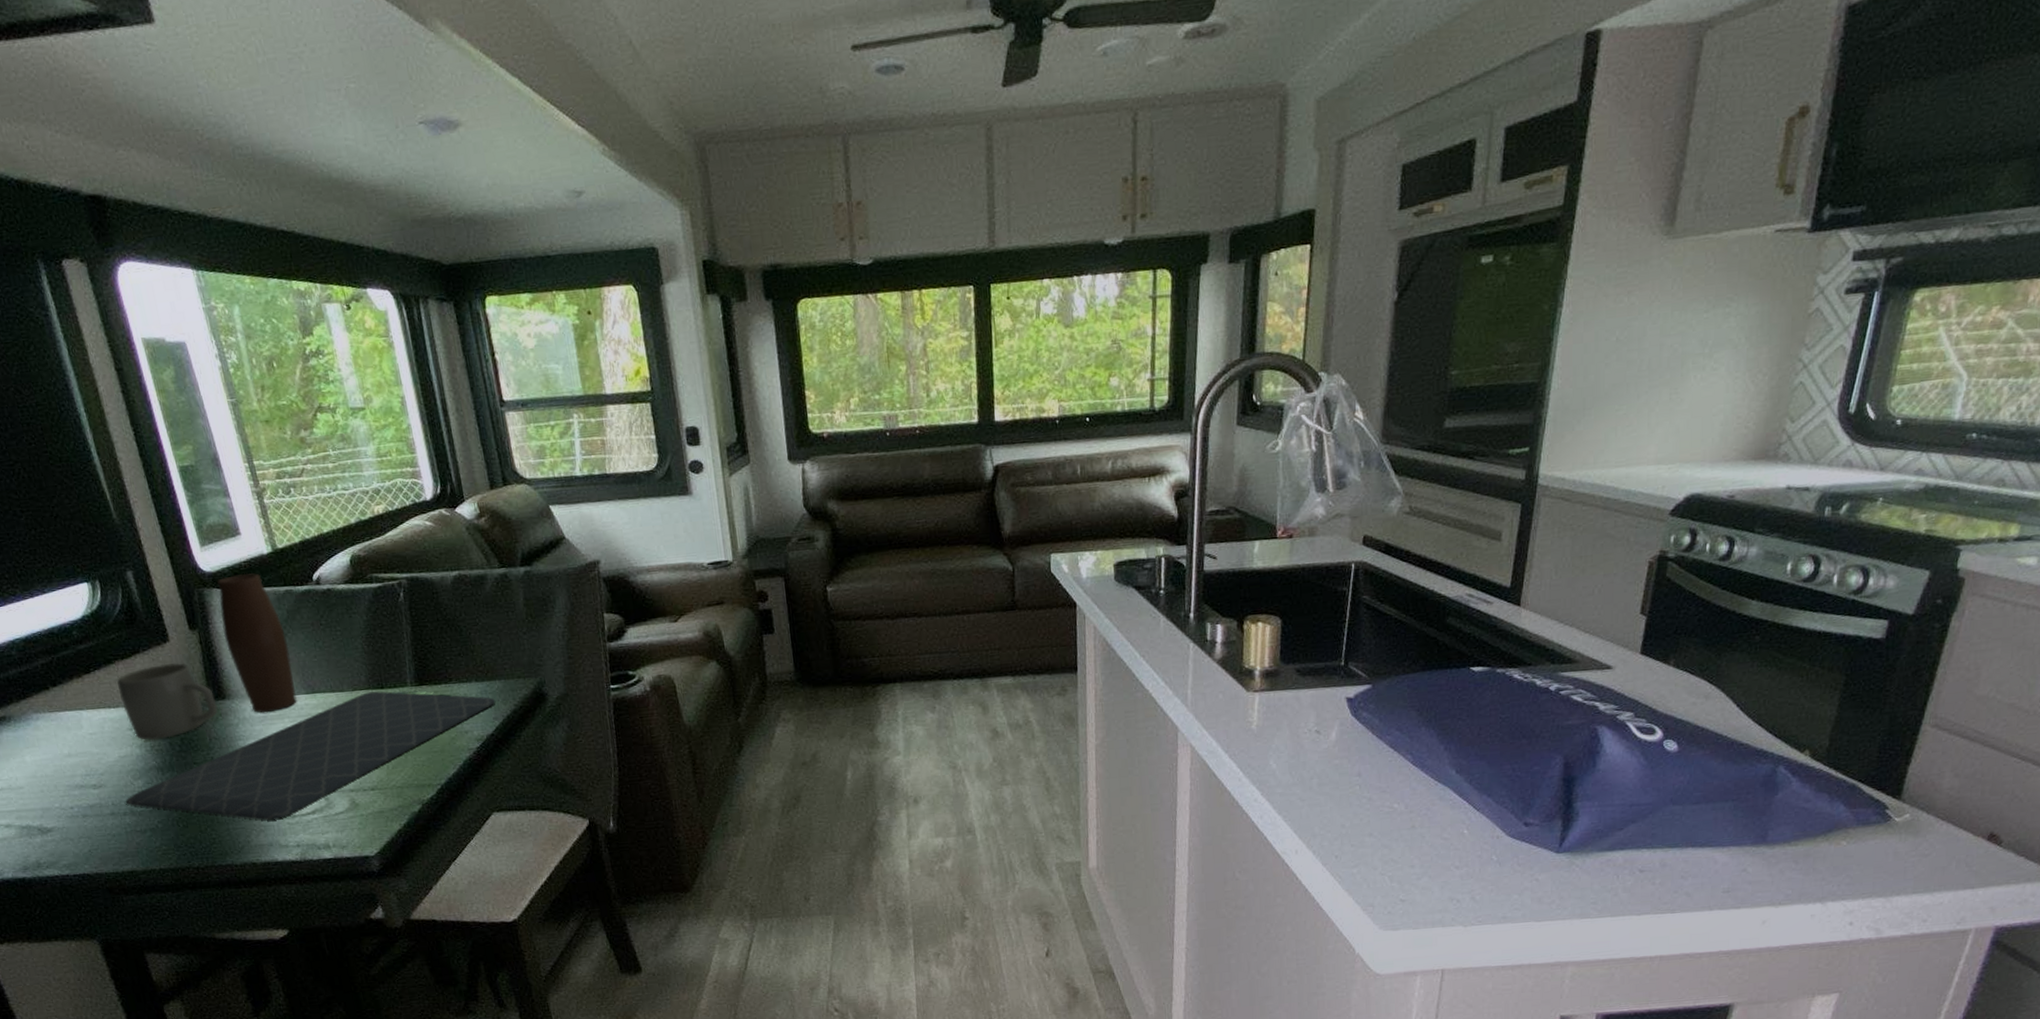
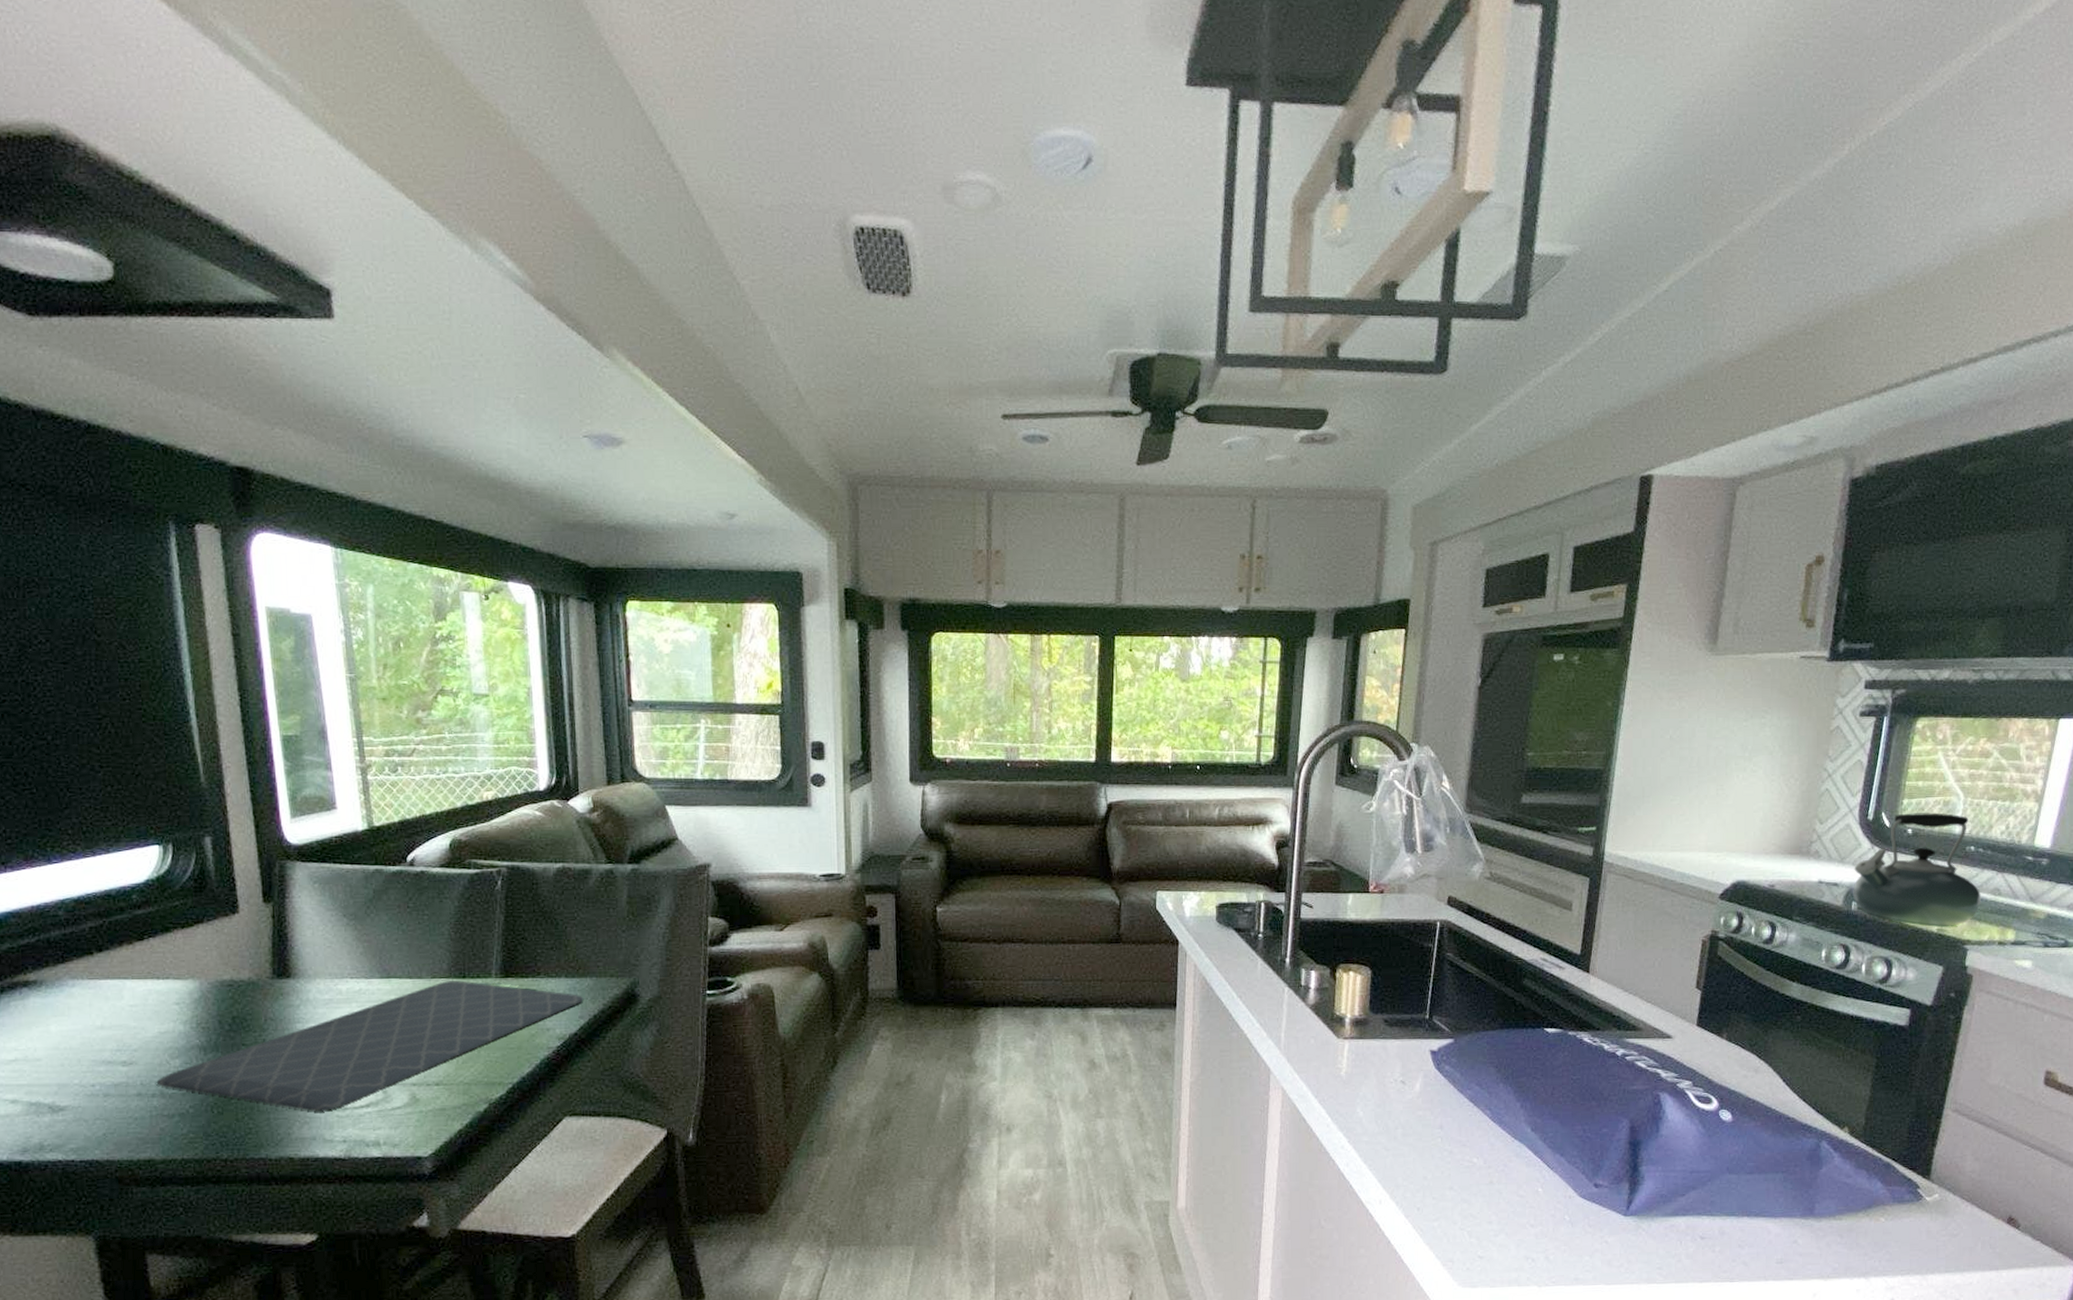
mug: present [116,662,218,741] -> none [171,935,280,1017]
vase: present [216,573,297,713] -> none [299,848,370,996]
kettle: none [1827,398,1981,528] -> present [1853,812,1981,928]

